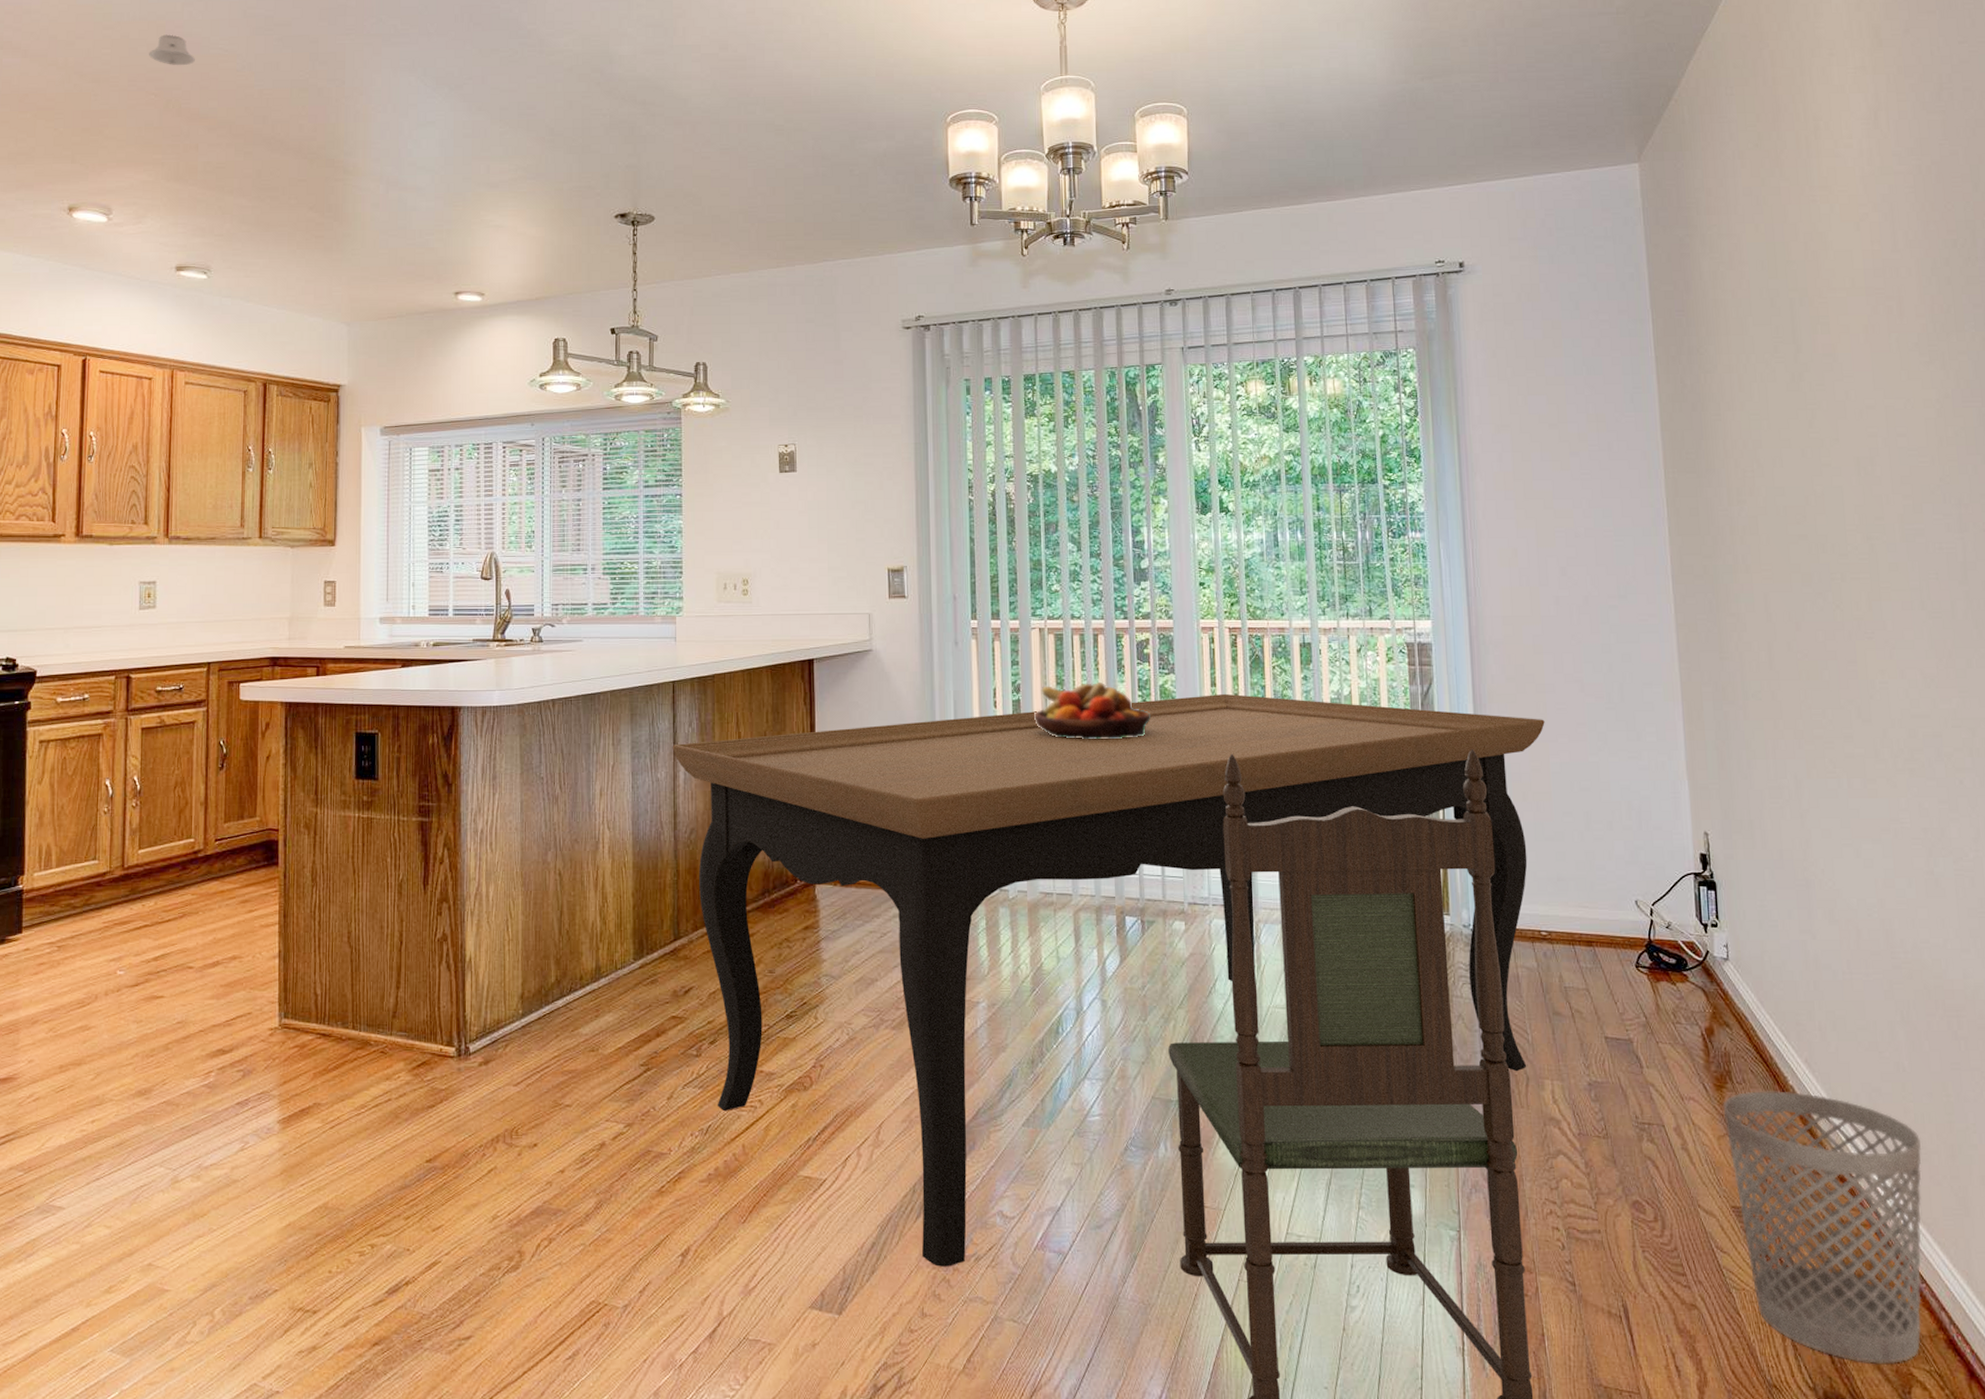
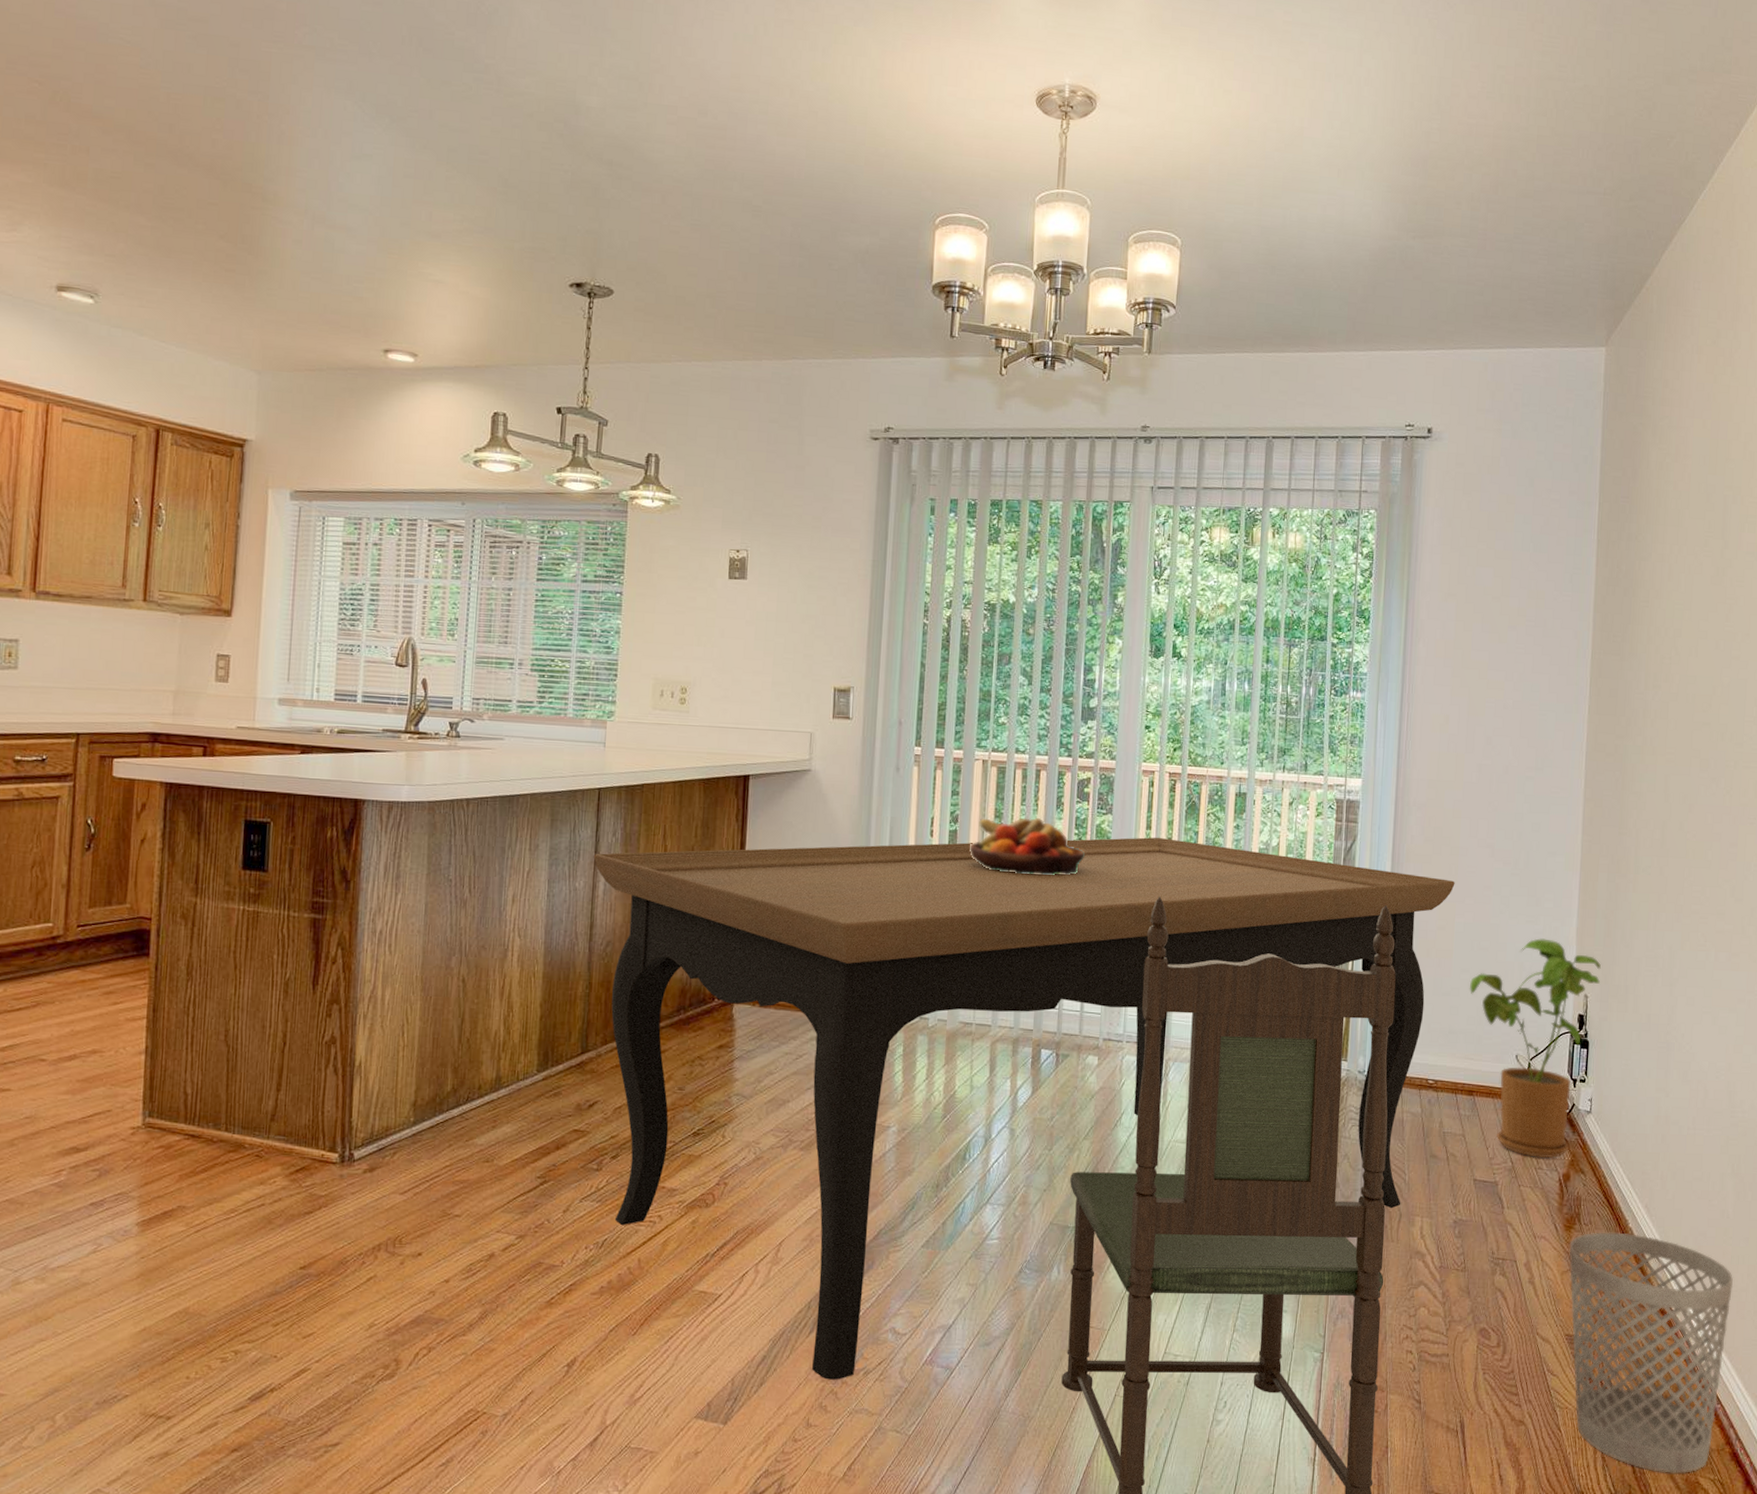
recessed light: present [149,34,195,66] -> none [33,13,90,53]
house plant: none [1574,774,1720,1012] -> present [1469,938,1601,1159]

